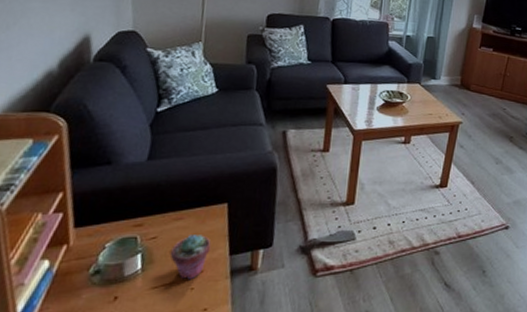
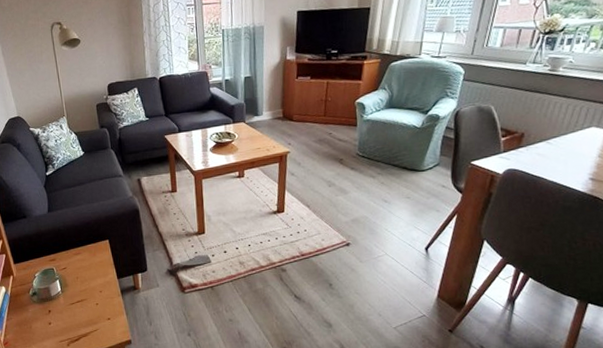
potted succulent: present [169,235,212,280] -> none [77,264,104,298]

